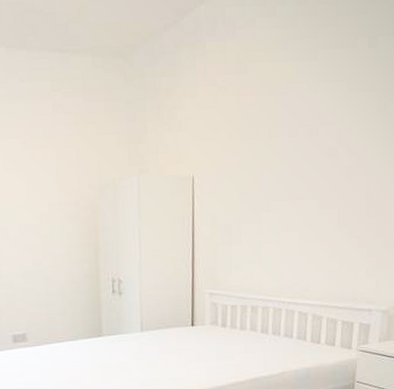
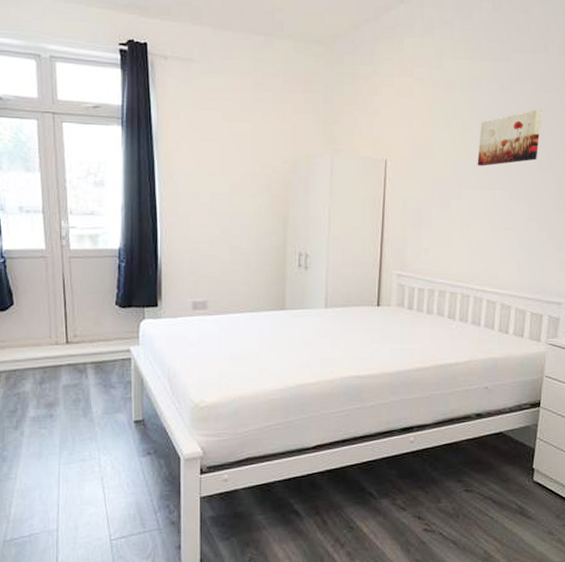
wall art: none [285,111,351,176] -> present [477,110,542,166]

